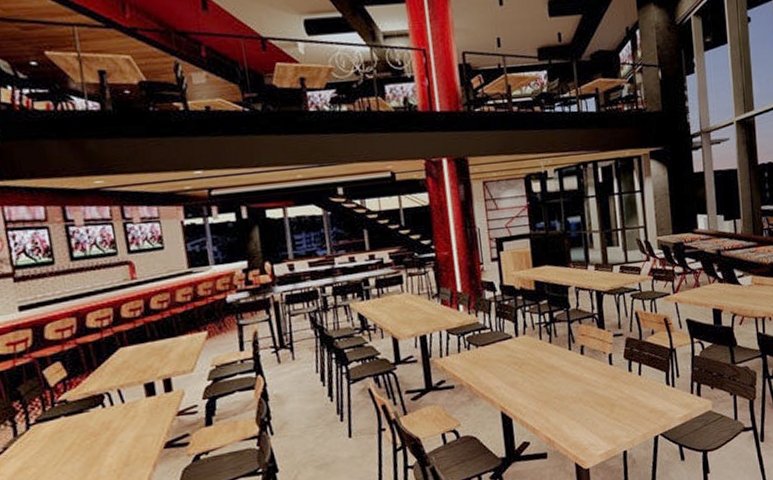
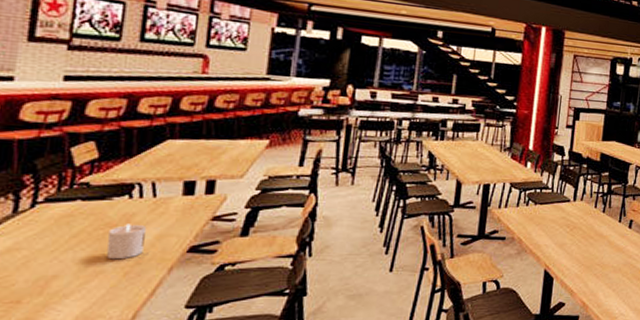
candle: none [93,429,128,465] -> present [107,224,147,260]

